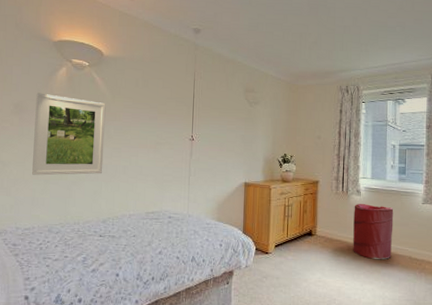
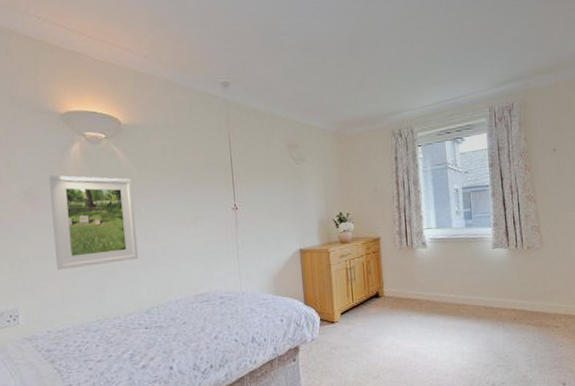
laundry hamper: present [353,204,394,260] -> none [421,256,466,315]

